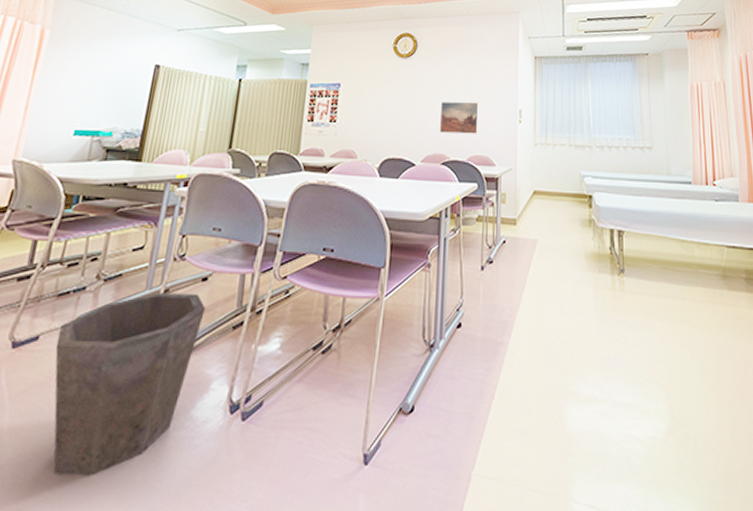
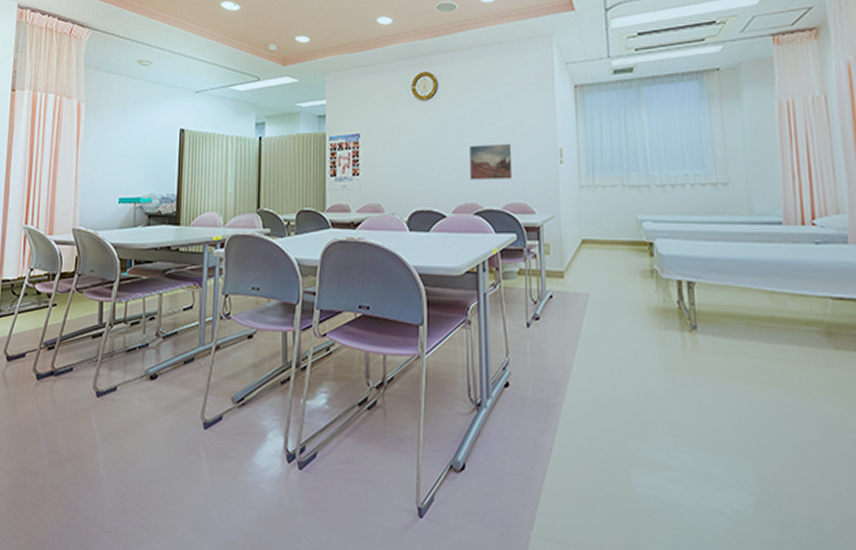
waste bin: present [53,293,206,477] -> none [131,349,254,510]

